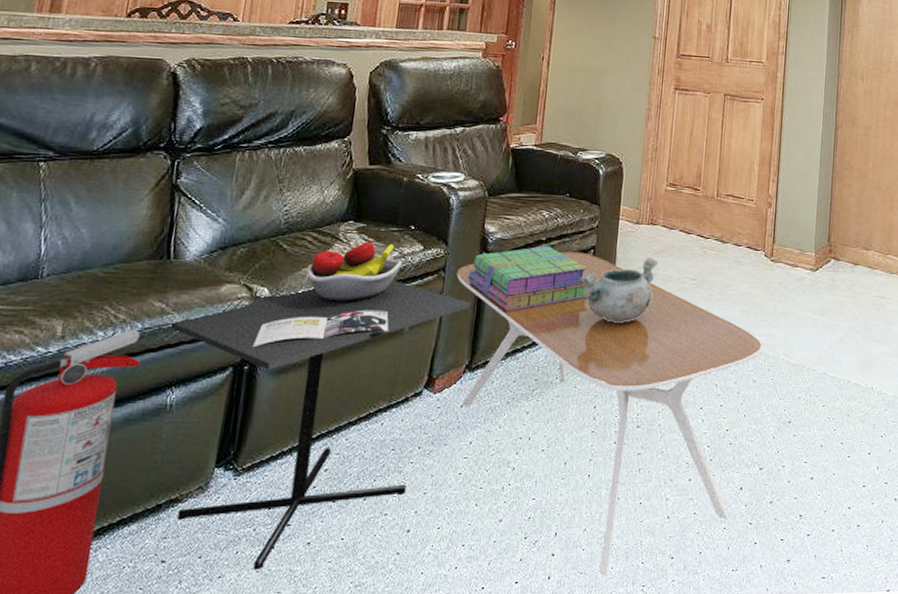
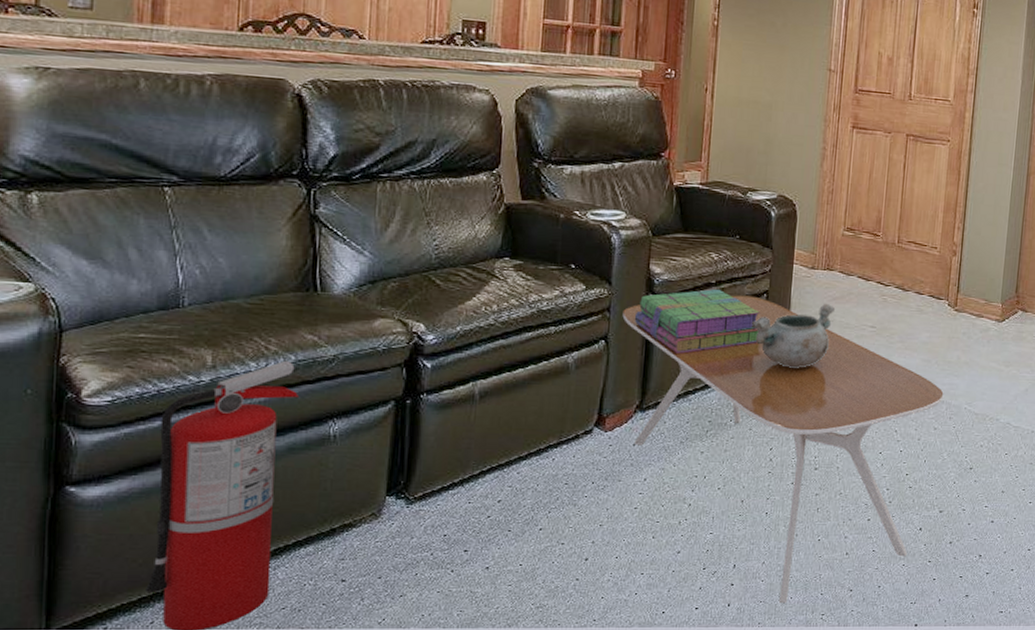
kitchen table: present [170,241,472,571] -> none [325,279,639,591]

